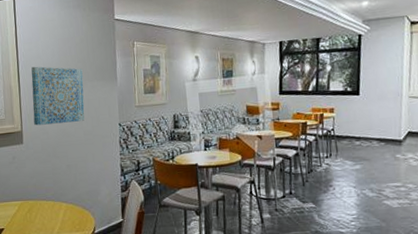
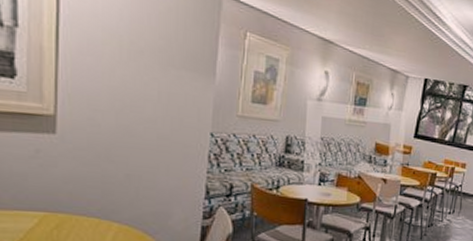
wall art: present [31,66,85,126] -> none [77,26,165,120]

